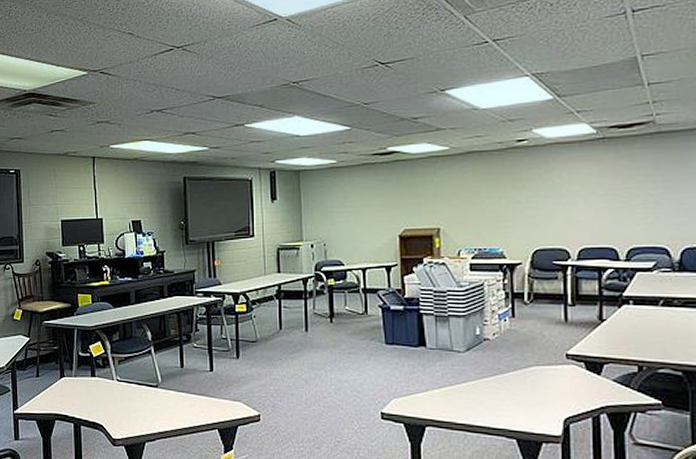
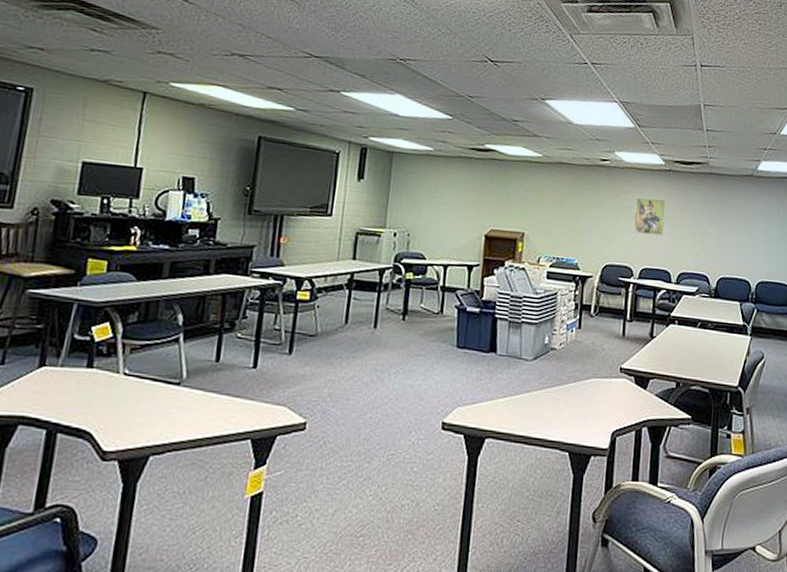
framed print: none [564,170,604,212] -> present [632,197,667,236]

